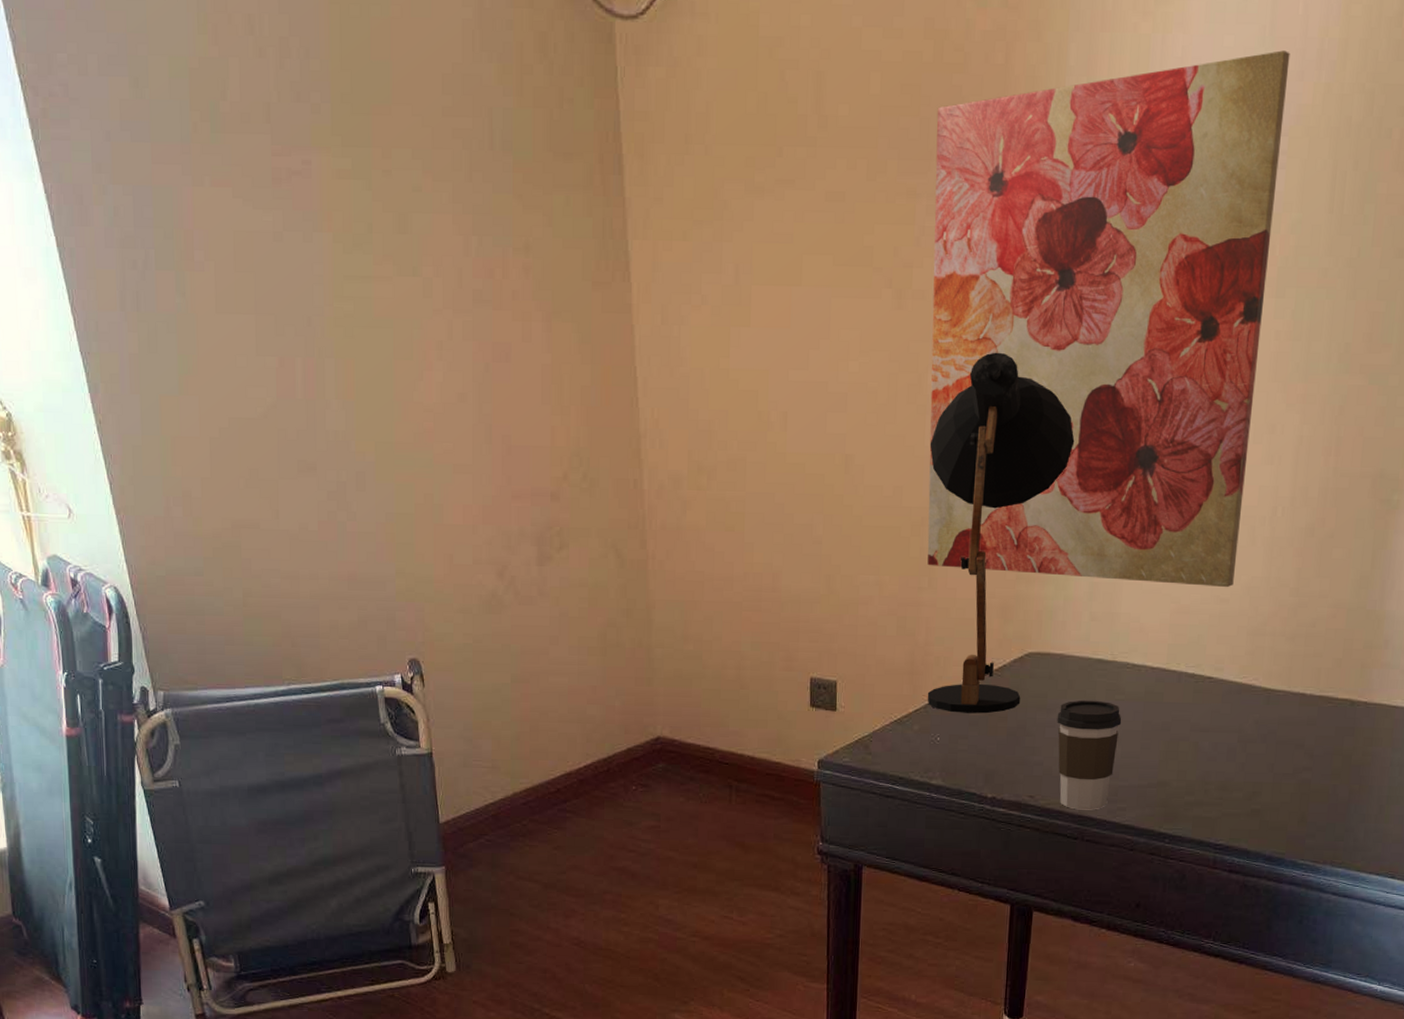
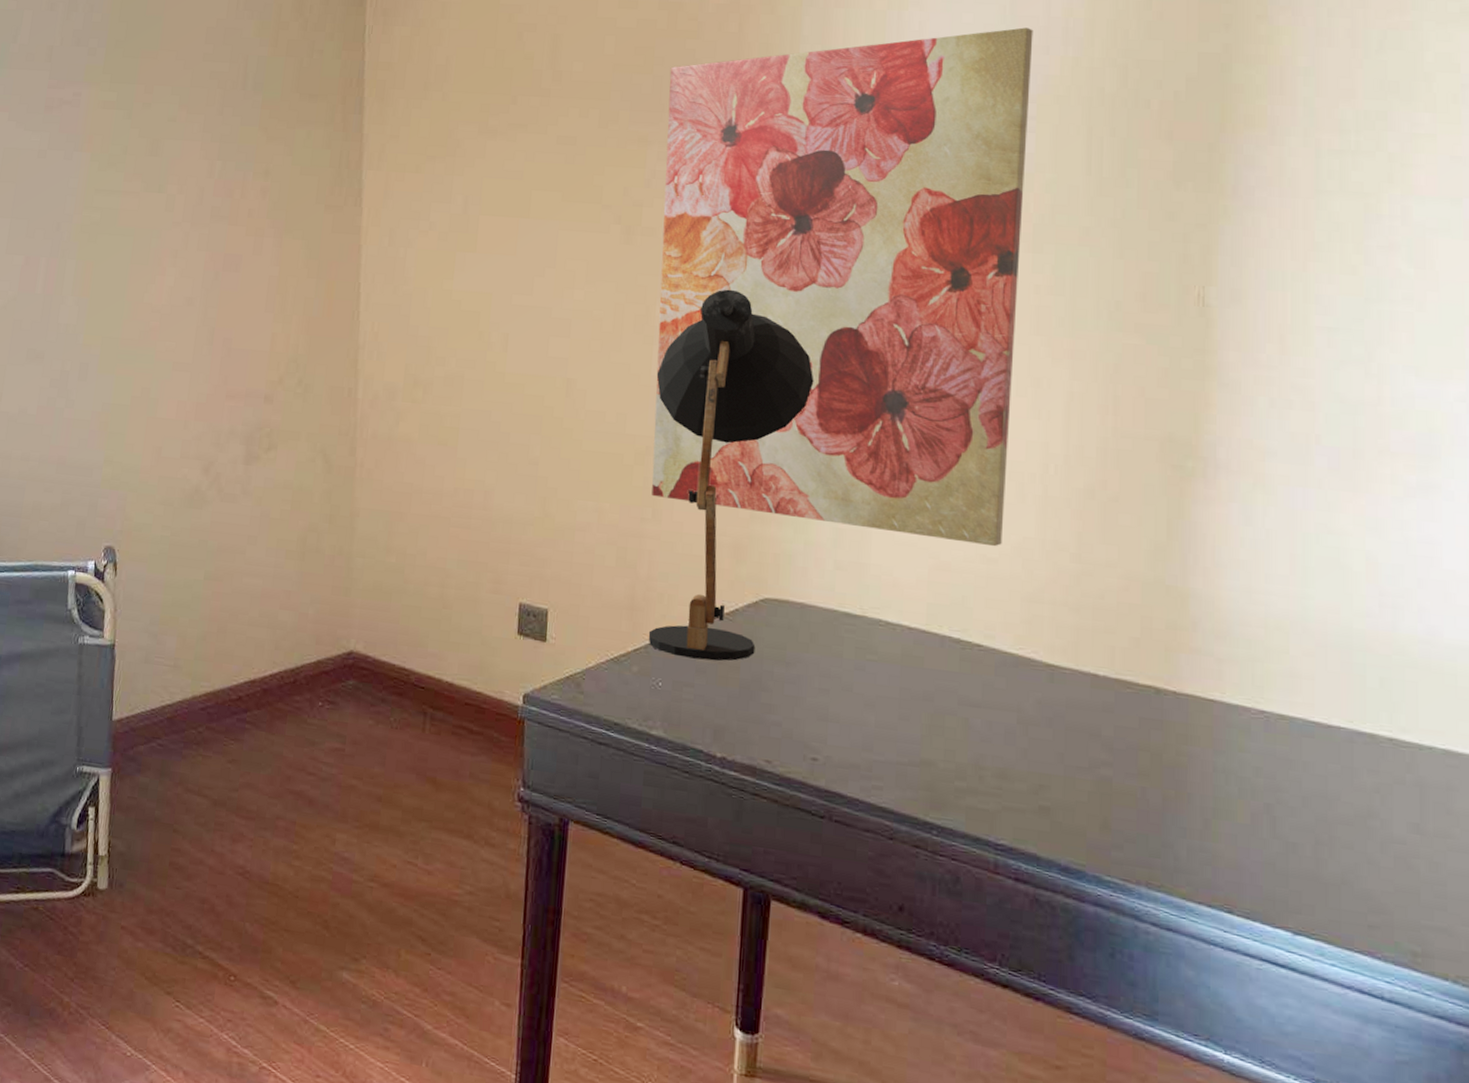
coffee cup: present [1057,700,1122,810] -> none [798,656,875,786]

